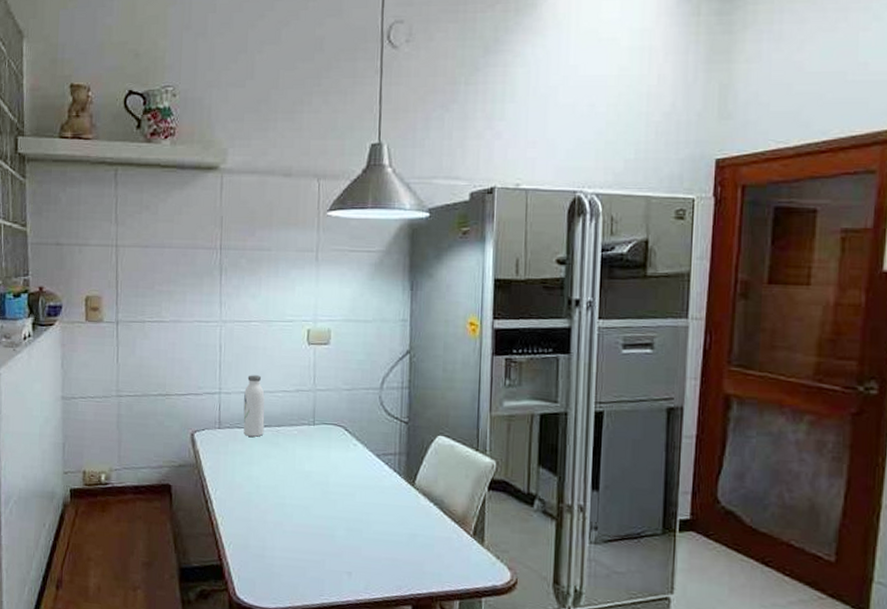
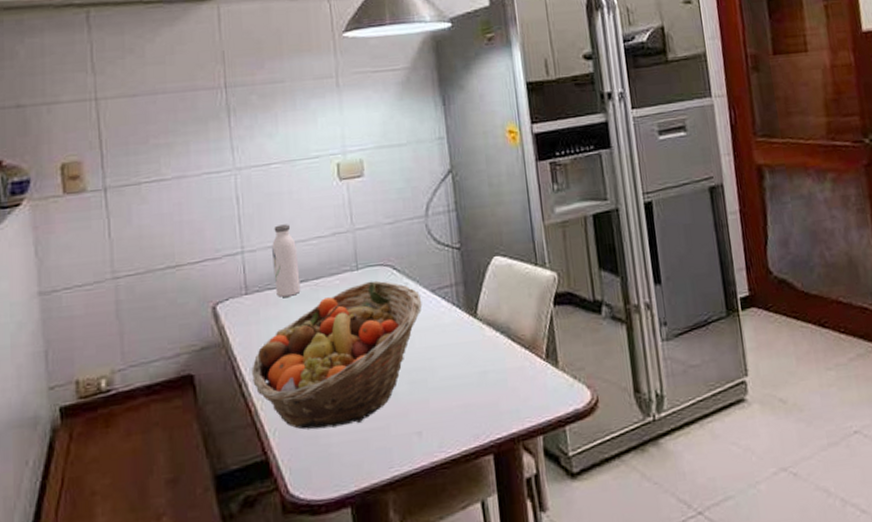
fruit basket: none [217,436,367,553] -> present [252,280,423,430]

